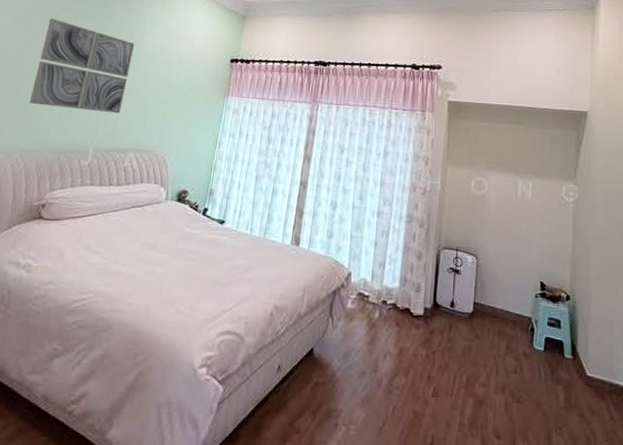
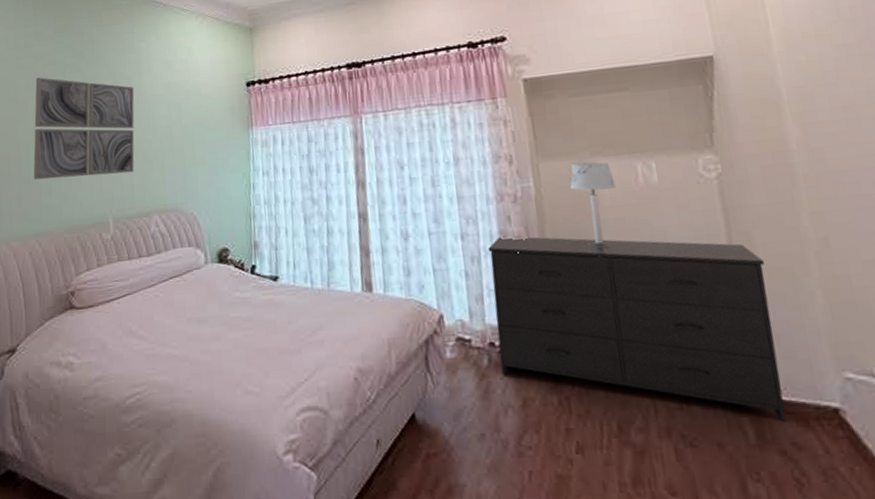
dresser: none [387,219,594,392] -> present [488,236,787,422]
table lamp: none [467,172,500,242] -> present [570,161,616,249]

